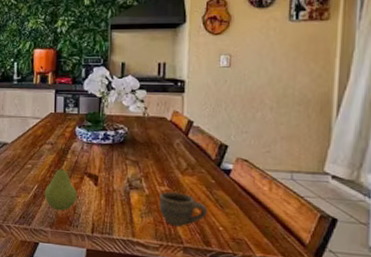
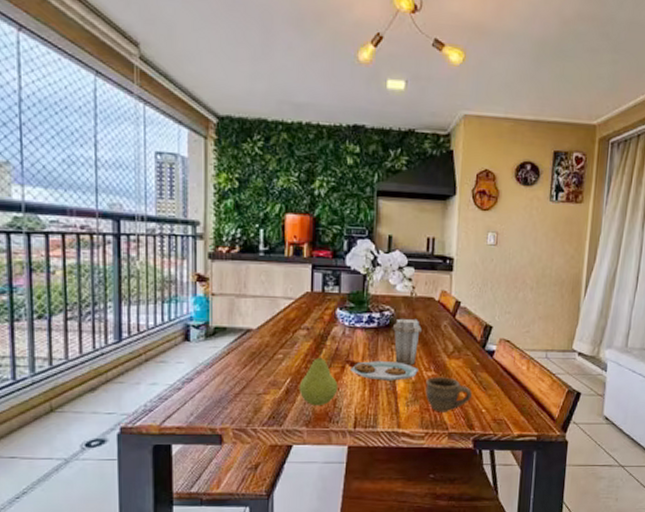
plate: none [88,136,154,193] -> present [350,318,422,381]

